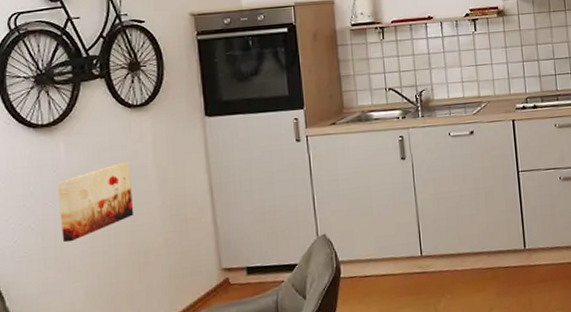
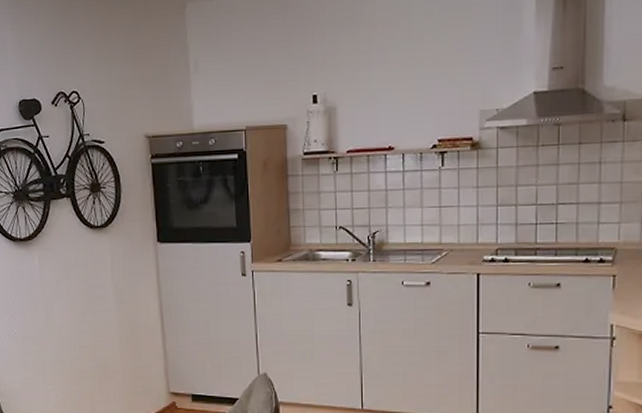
wall art: present [57,162,134,243] -> none [33,281,95,349]

